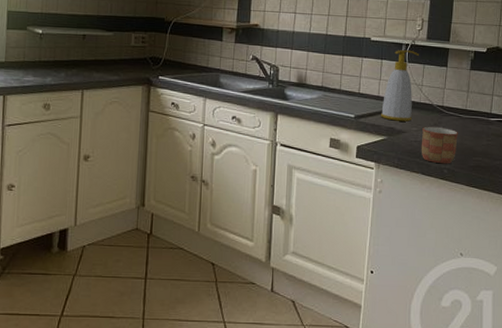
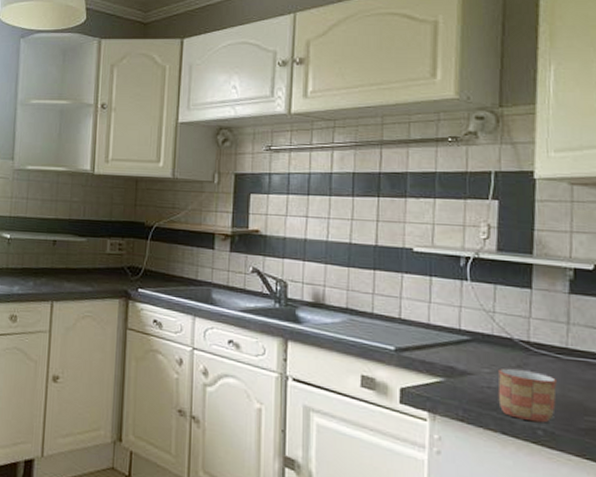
soap bottle: present [381,49,419,122] -> none [434,263,486,360]

